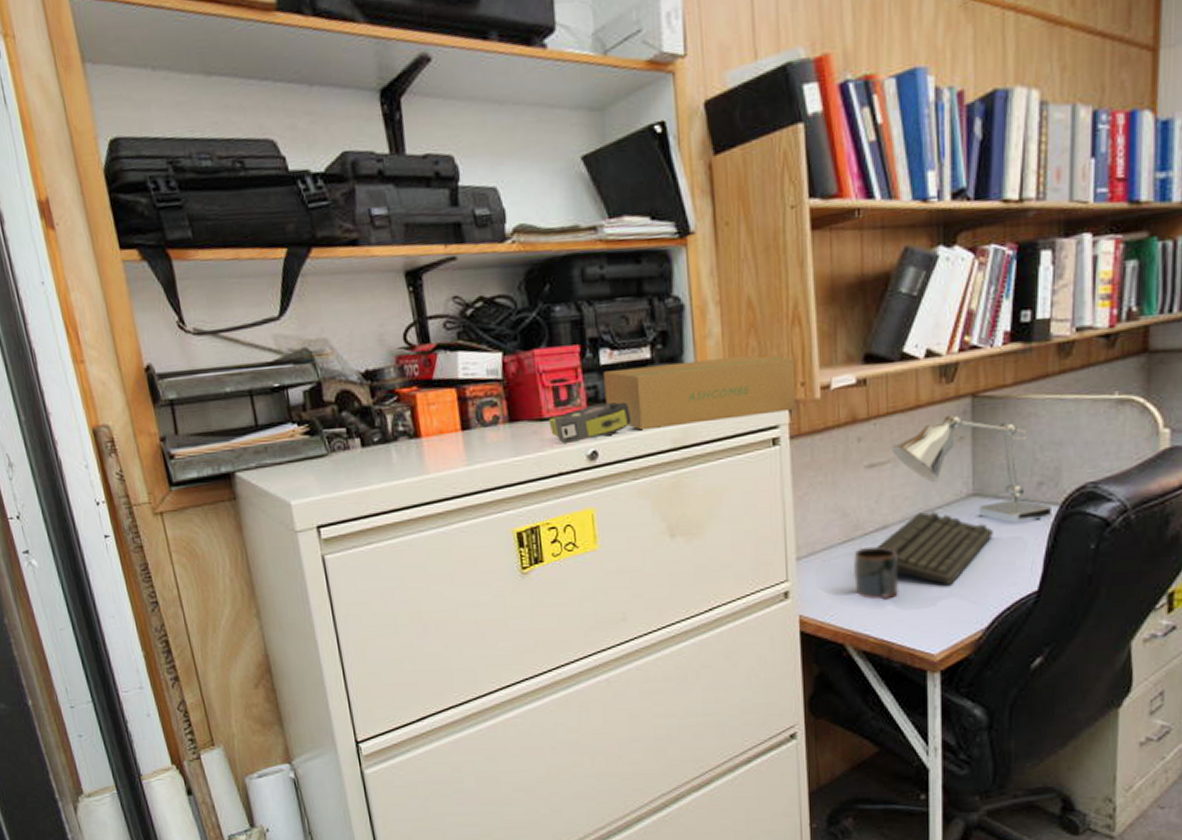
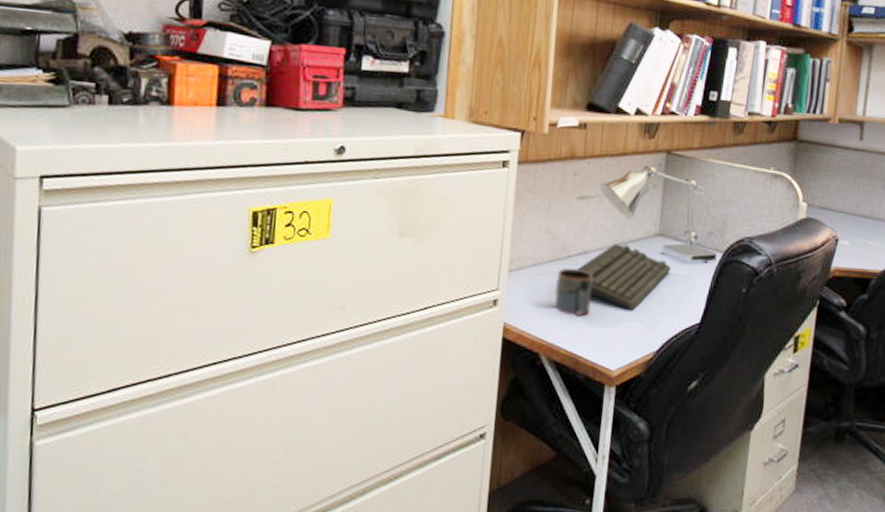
tape measure: present [548,402,632,444] -> none [303,103,382,136]
box: present [604,355,796,431] -> none [361,76,531,140]

